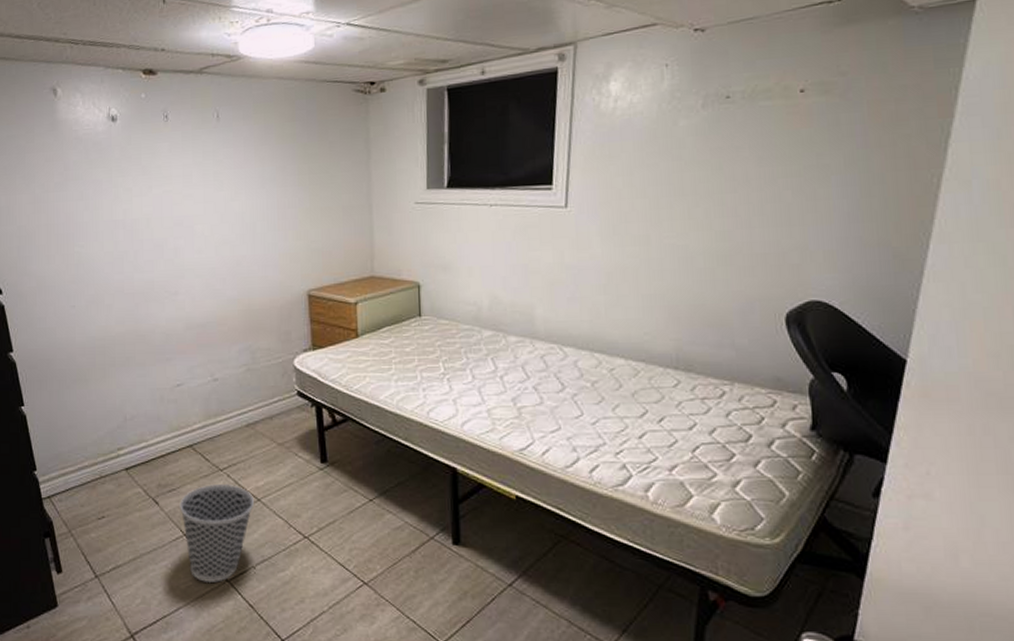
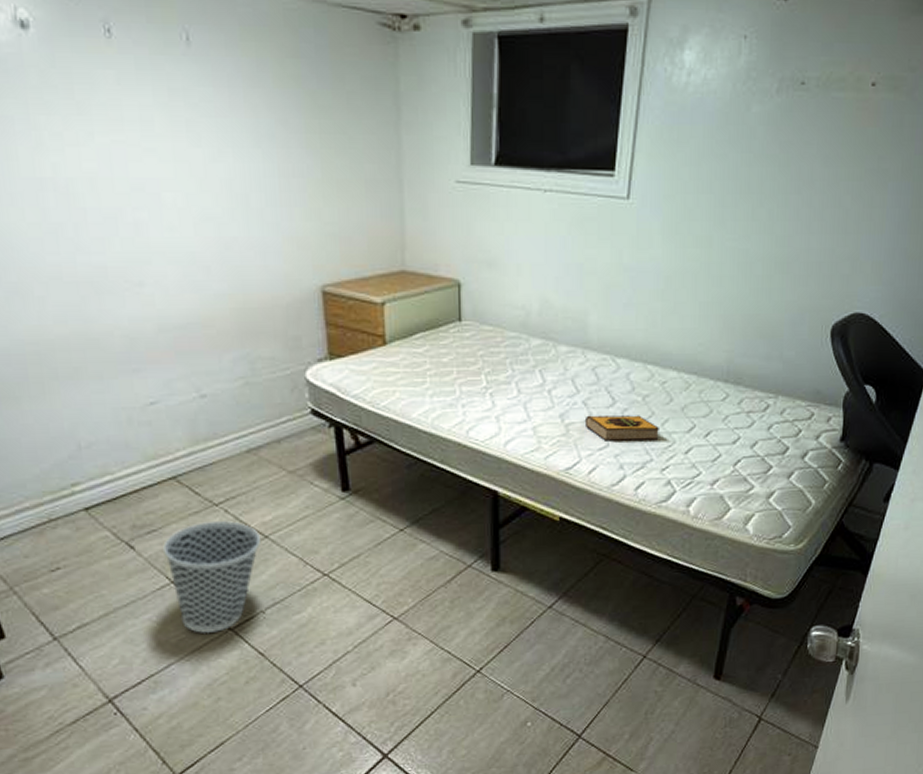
hardback book: none [535,399,612,424] -> present [584,415,661,441]

